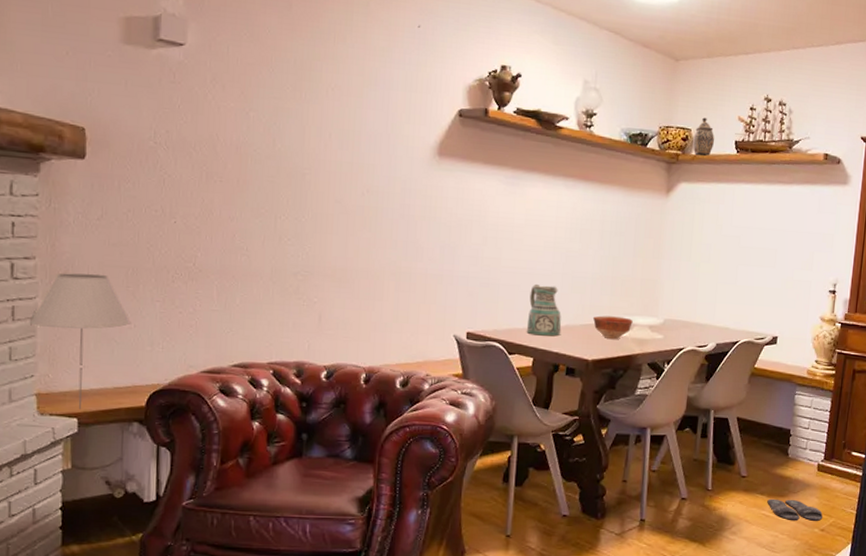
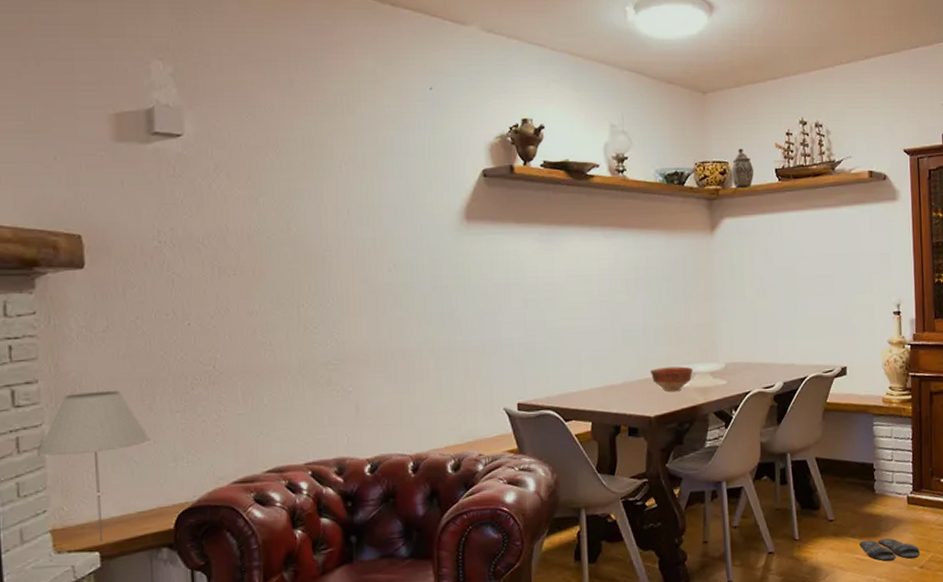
ceramic pitcher: present [526,283,562,337] -> none [580,342,618,398]

